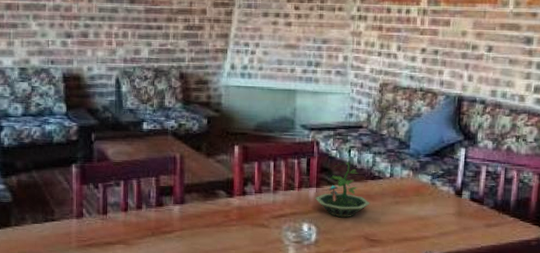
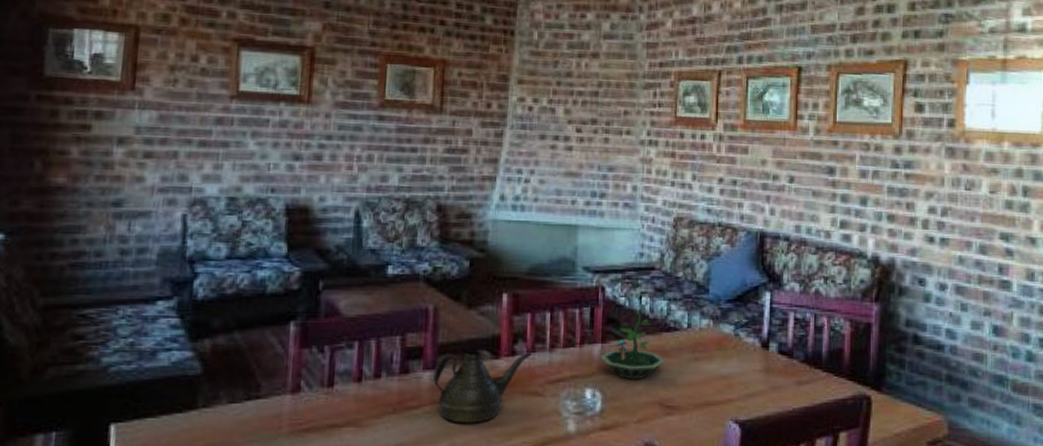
teapot: none [182,190,259,246] -> present [433,350,532,423]

